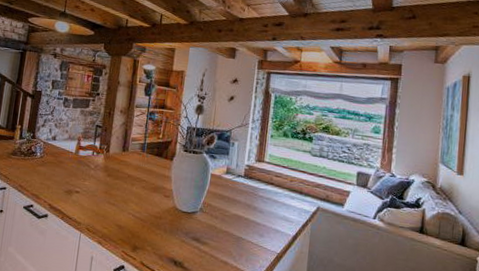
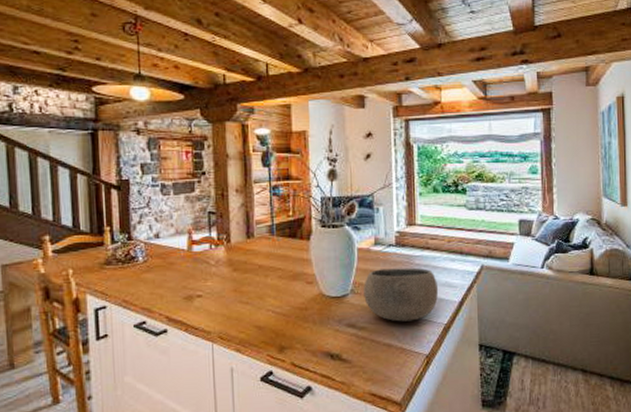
bowl: none [210,194,277,245] -> present [363,267,439,322]

